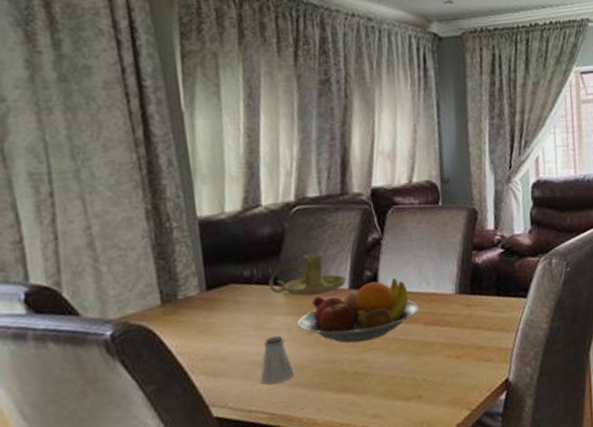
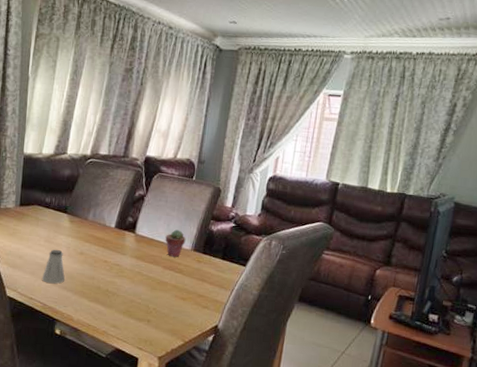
candle holder: present [268,253,346,296] -> none [61,195,114,227]
fruit bowl: present [297,278,419,344] -> none [74,226,162,270]
potted succulent: none [418,272,447,308] -> present [165,229,186,257]

